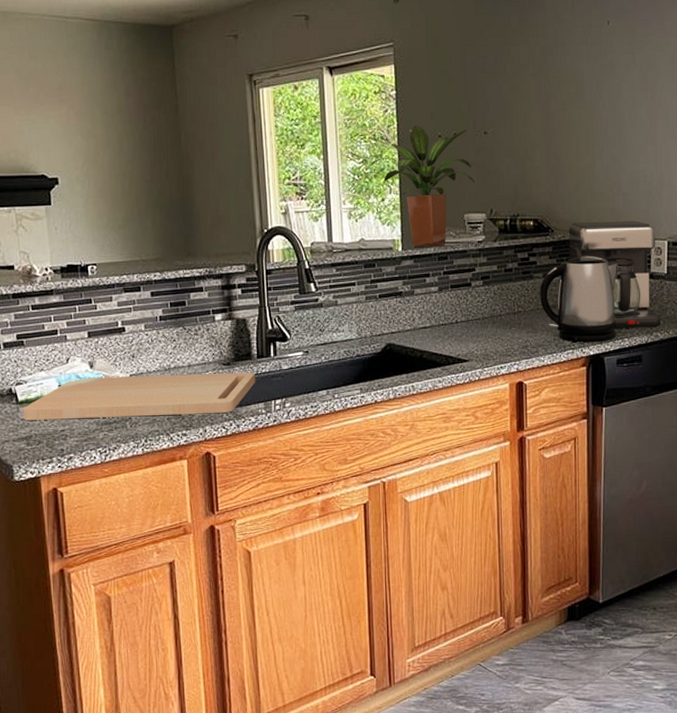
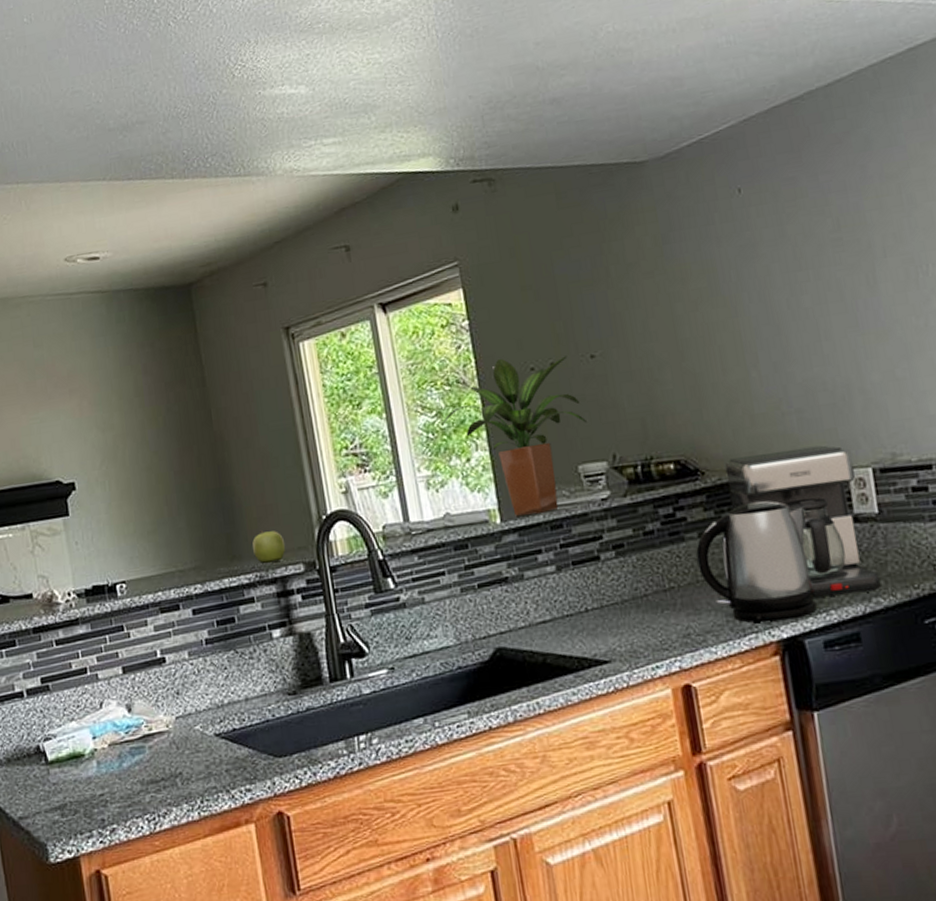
cutting board: present [22,372,256,420] -> none [53,701,332,785]
fruit: none [206,235,233,262] -> present [252,529,286,565]

